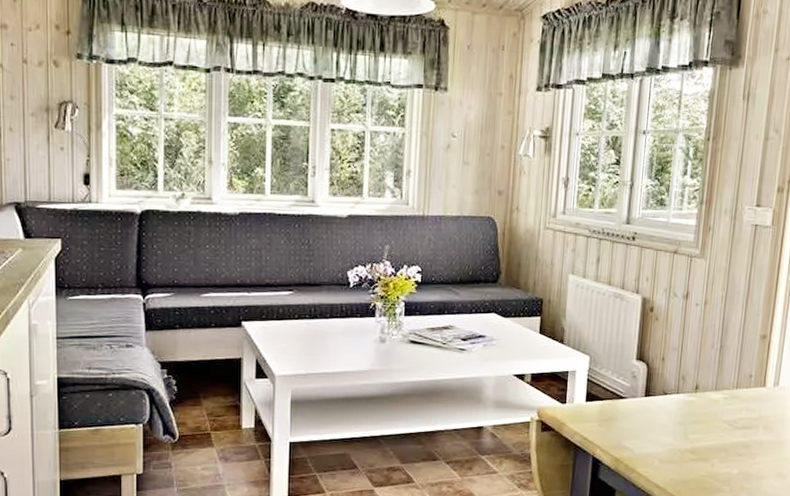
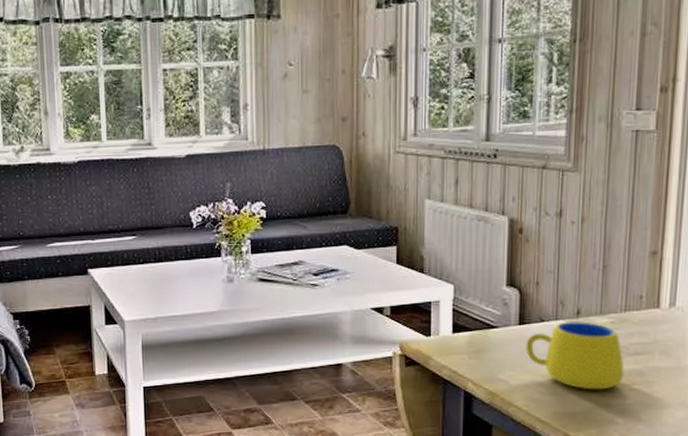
mug: none [649,396,733,460] -> present [525,322,624,390]

